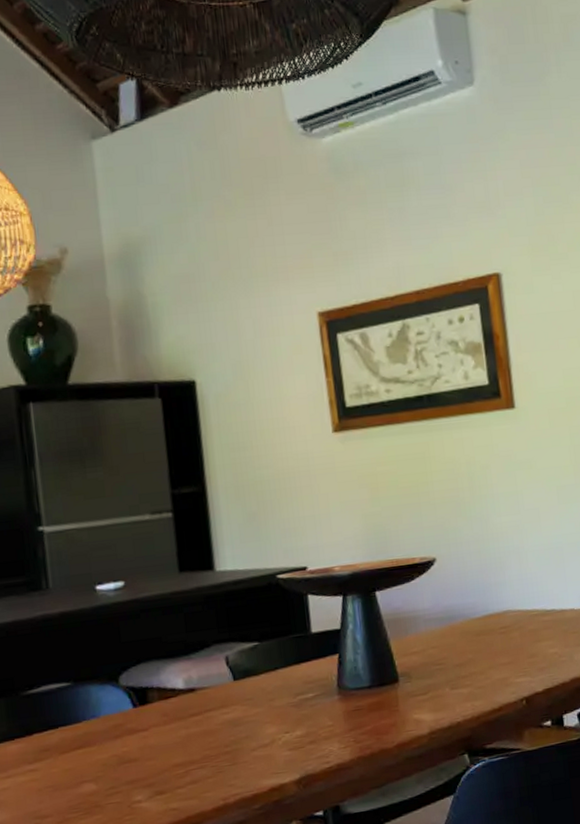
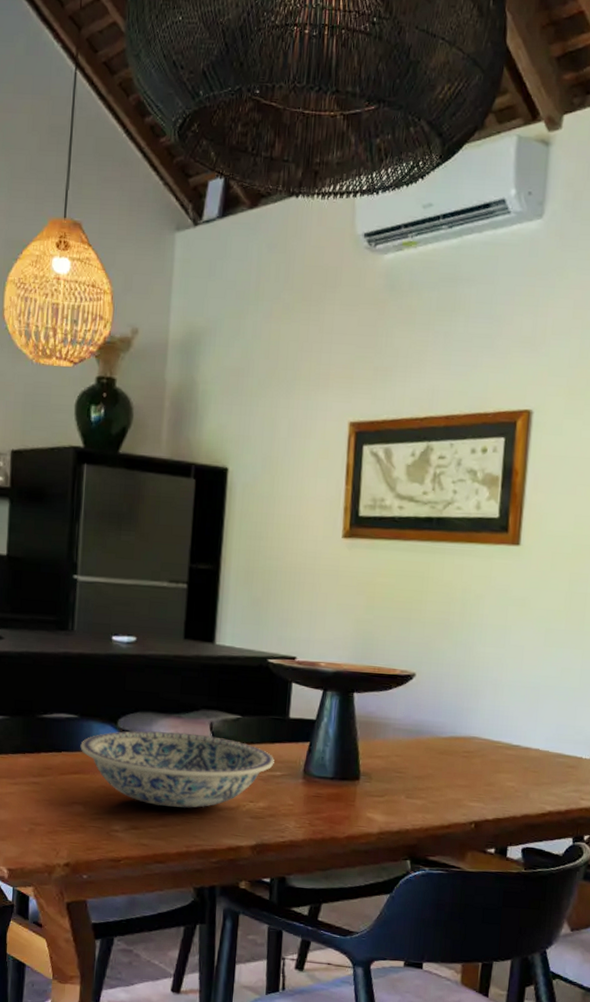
ceramic bowl: none [79,670,304,763] -> present [80,730,274,808]

